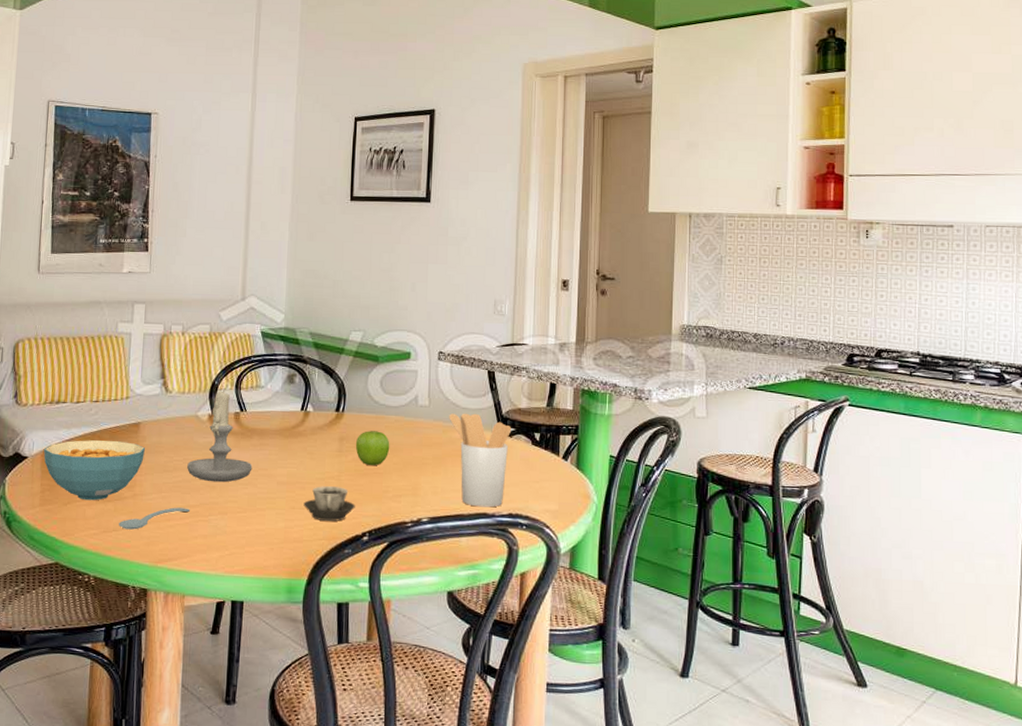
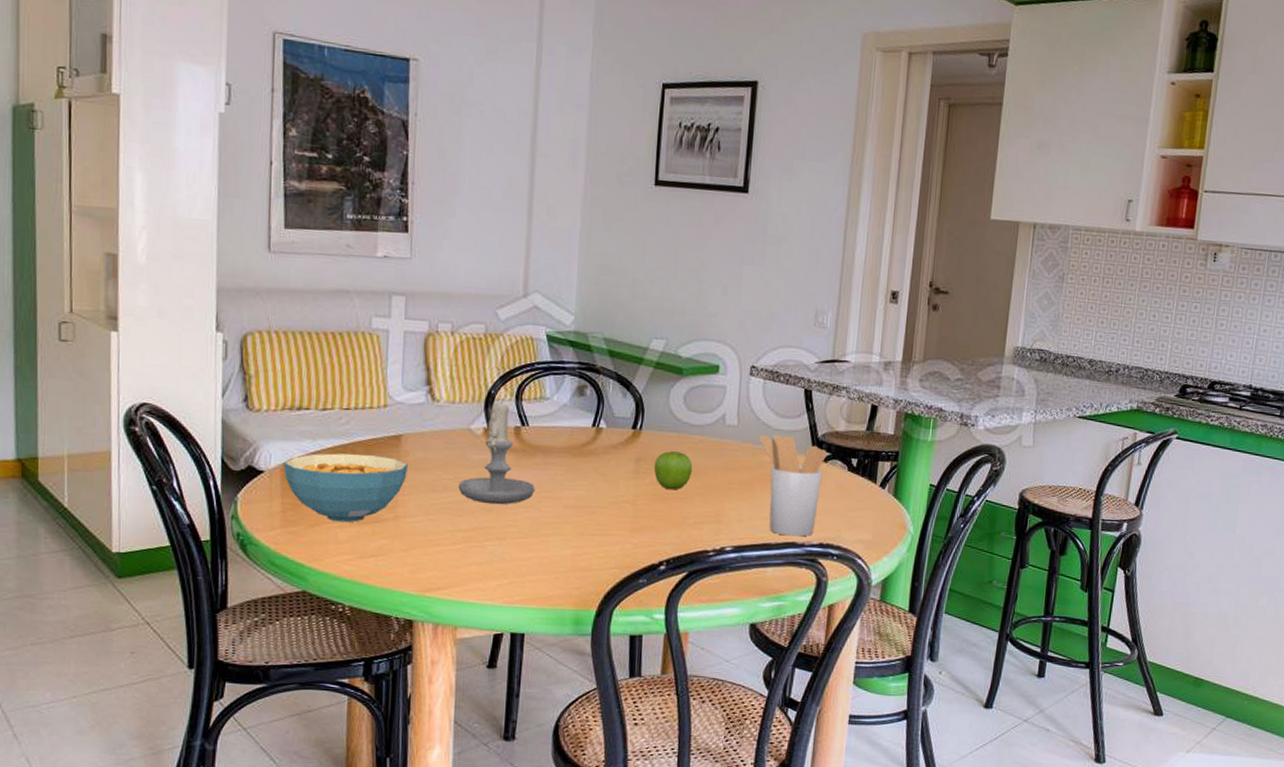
spoon: present [119,507,191,530] -> none [378,531,463,556]
cup: present [303,486,355,521] -> none [594,510,652,549]

